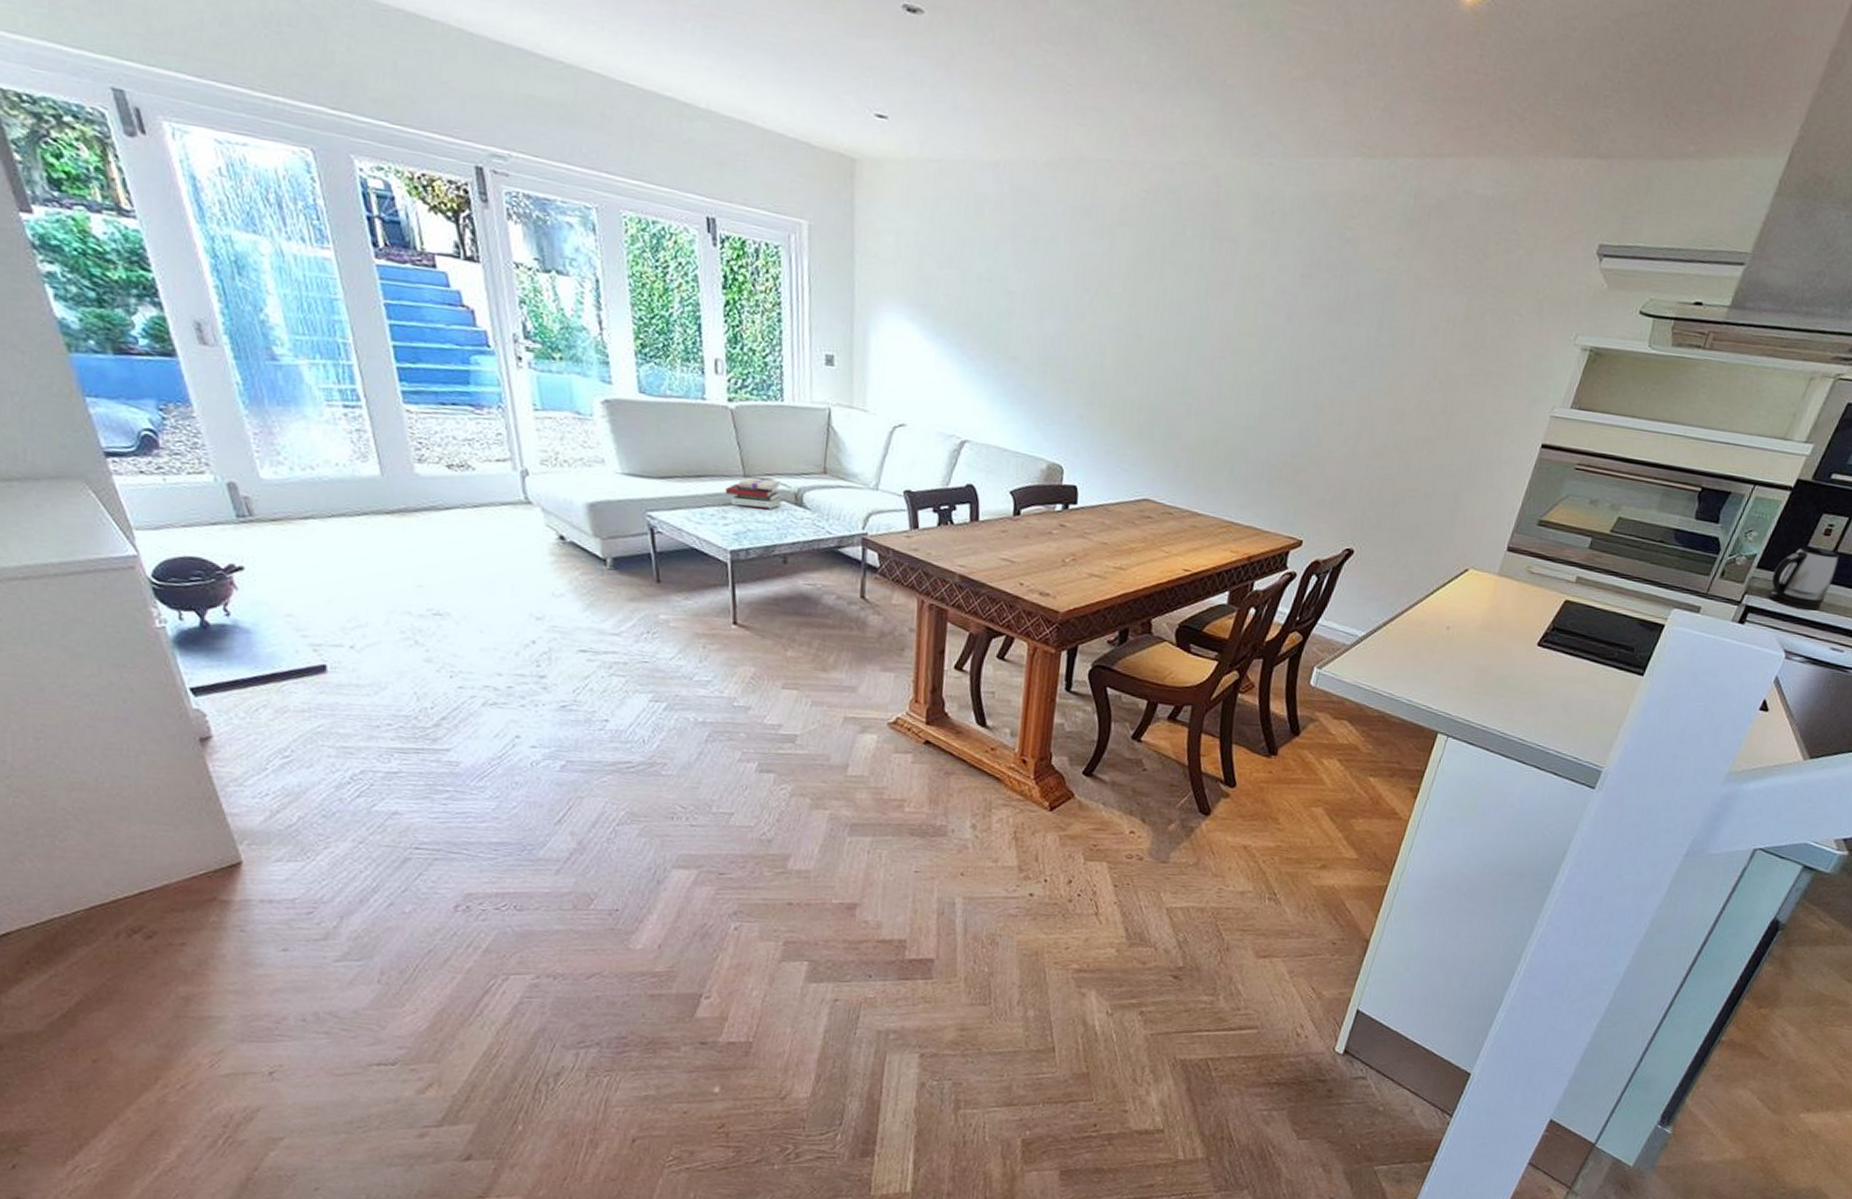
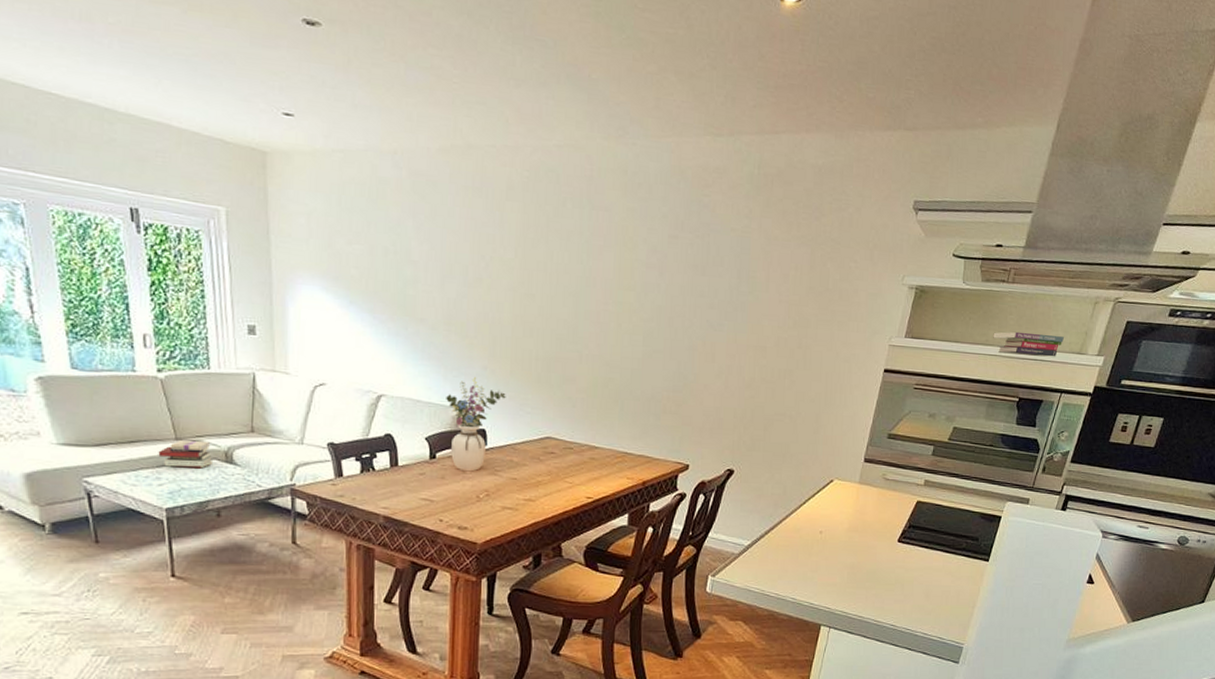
bouquet: none [1035,425,1103,533] -> present [446,376,506,472]
books: none [1678,407,1766,442] -> present [993,331,1064,357]
kettle: present [1768,546,1841,612] -> none [1083,442,1136,496]

